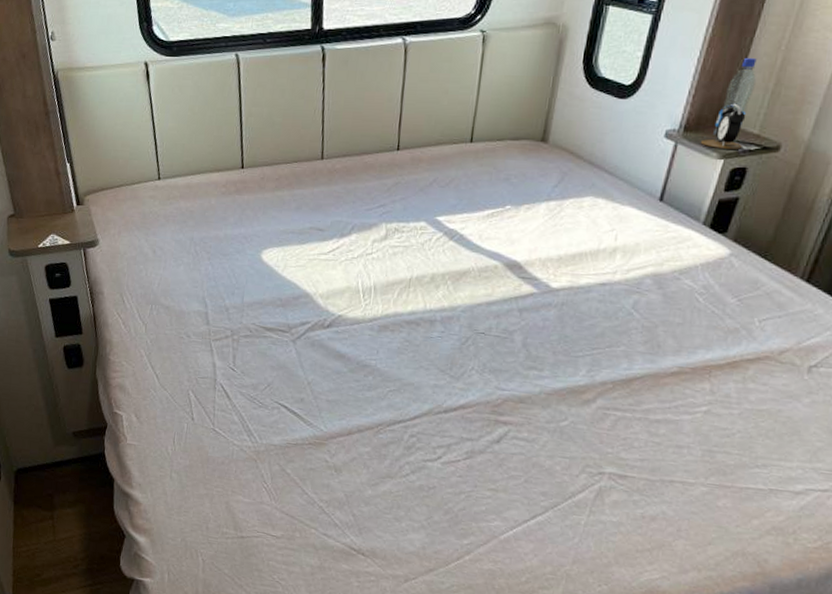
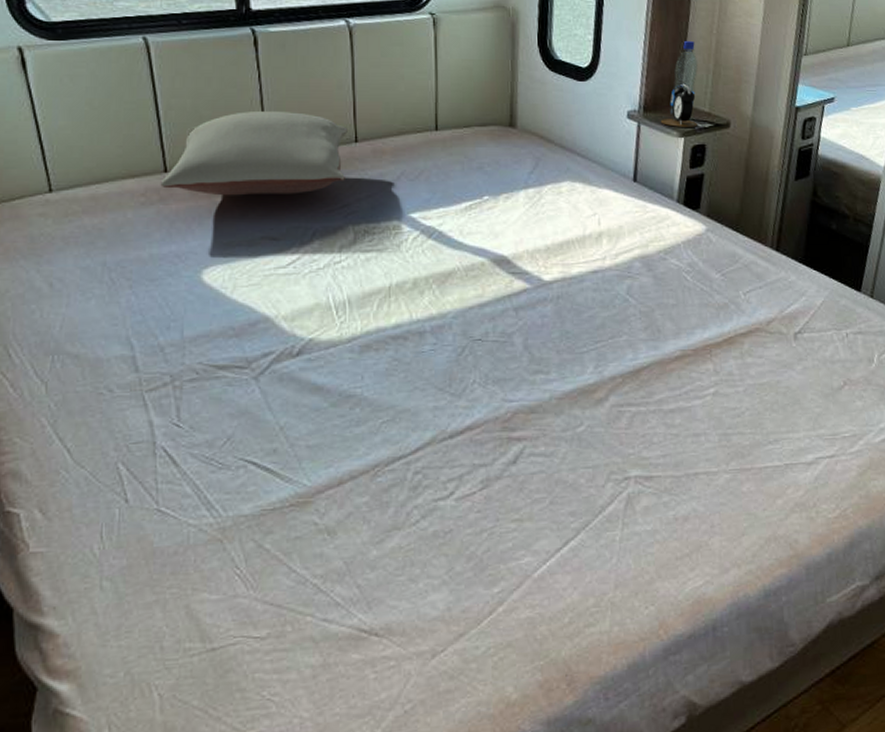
pillow: none [237,119,392,193] -> present [160,110,348,196]

